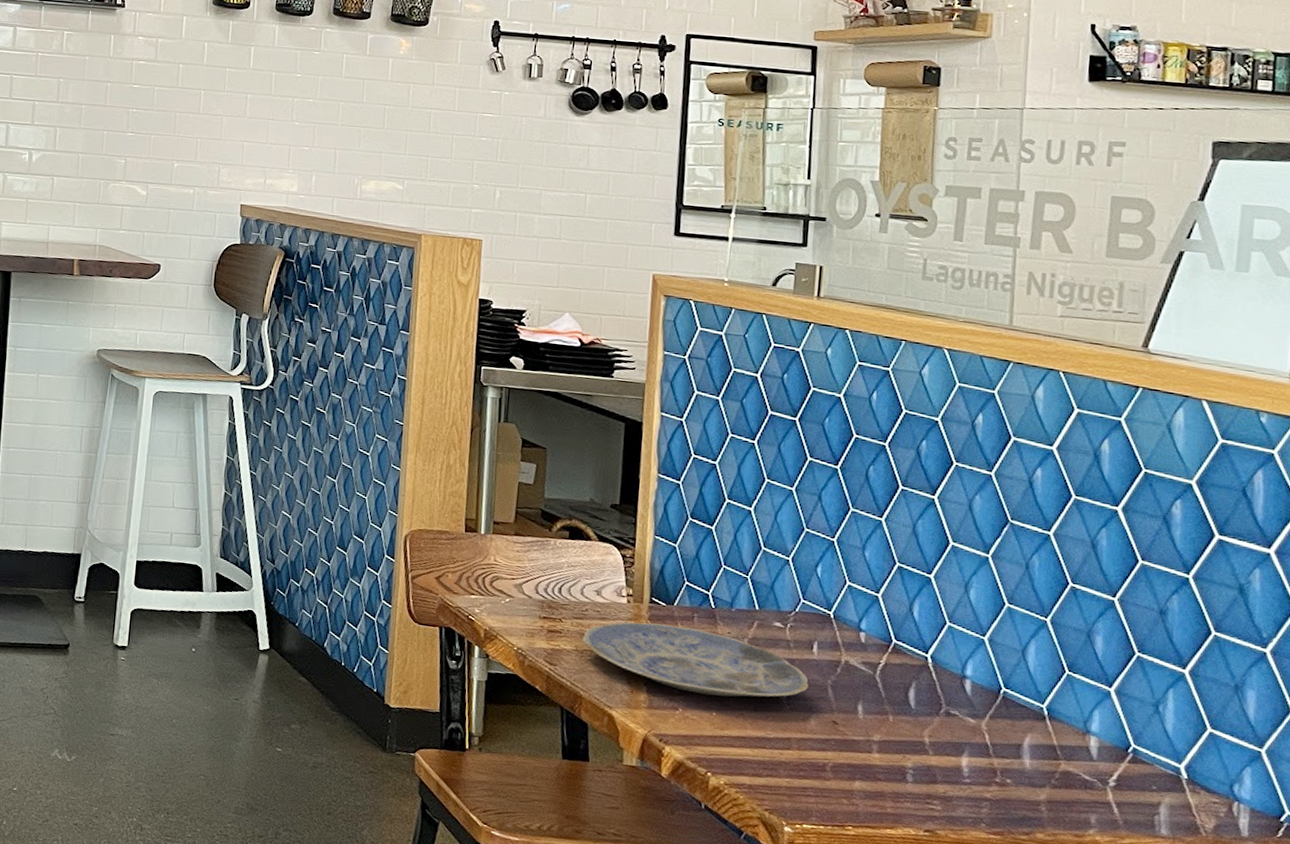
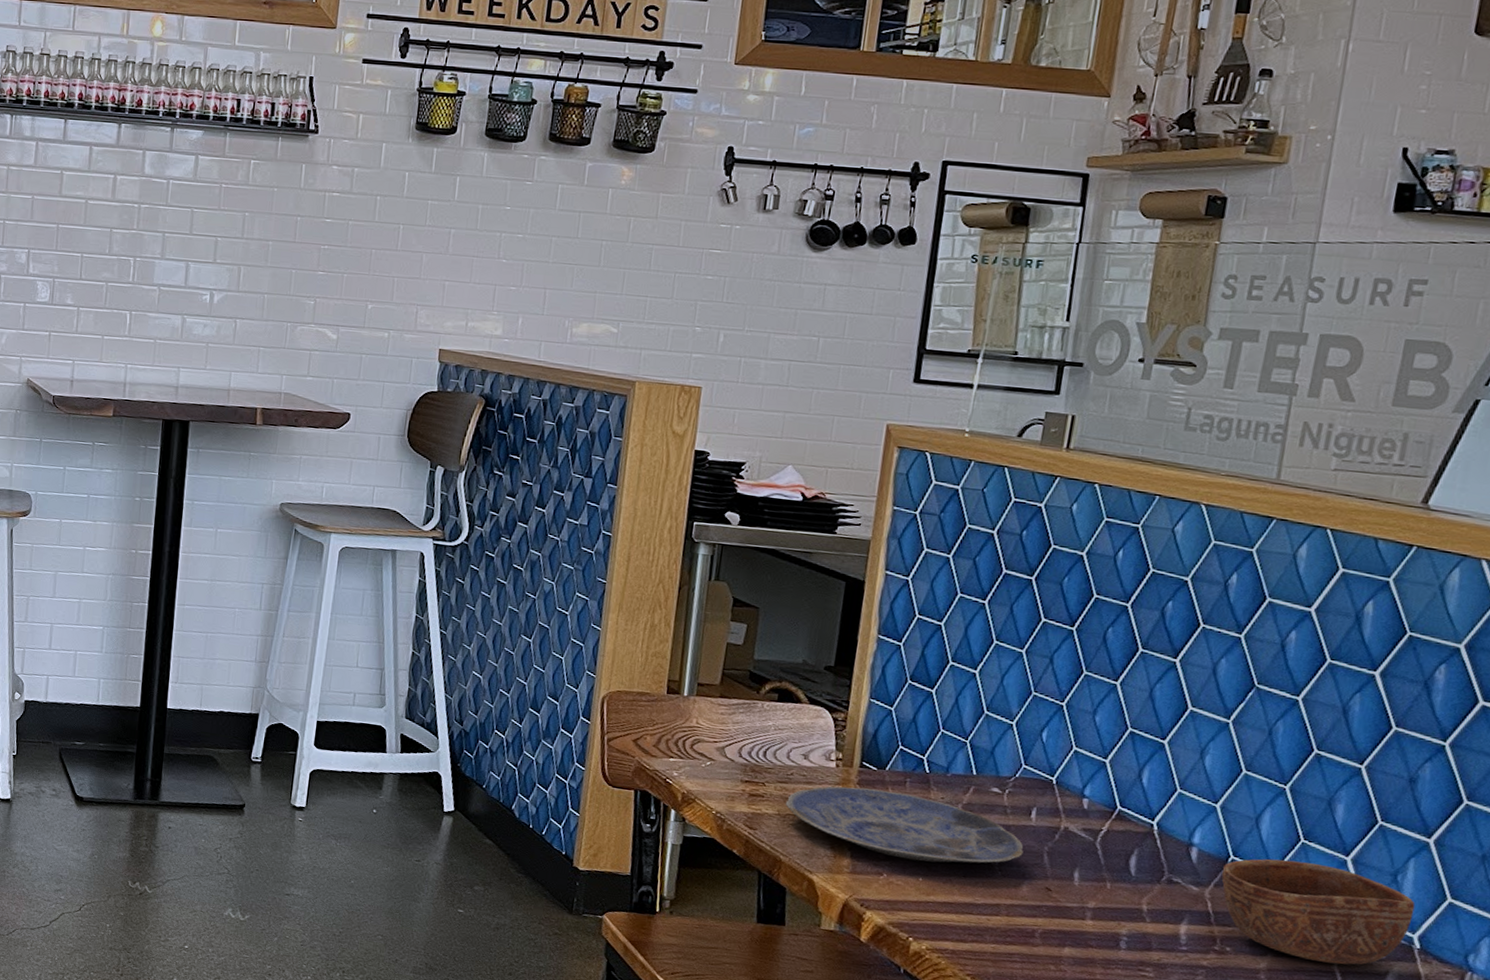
bowl: none [996,690,1179,796] -> present [1221,858,1416,965]

